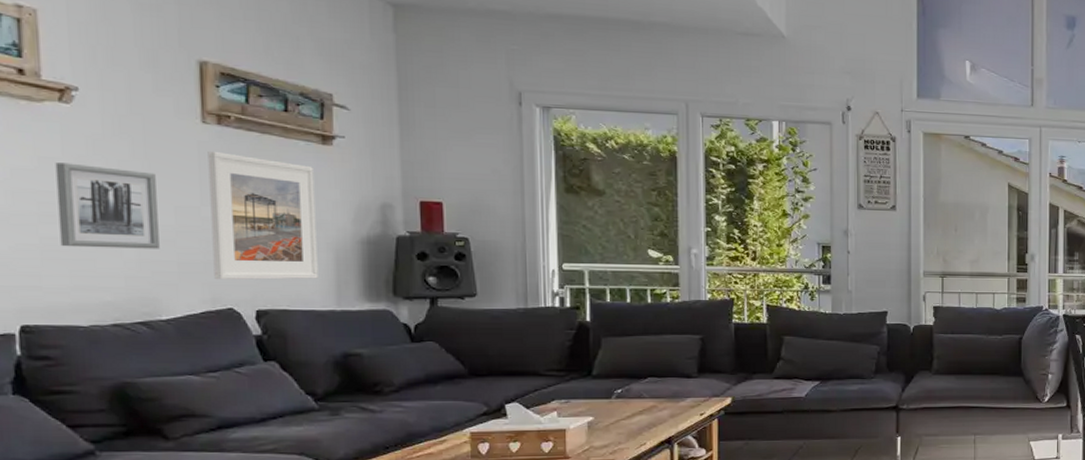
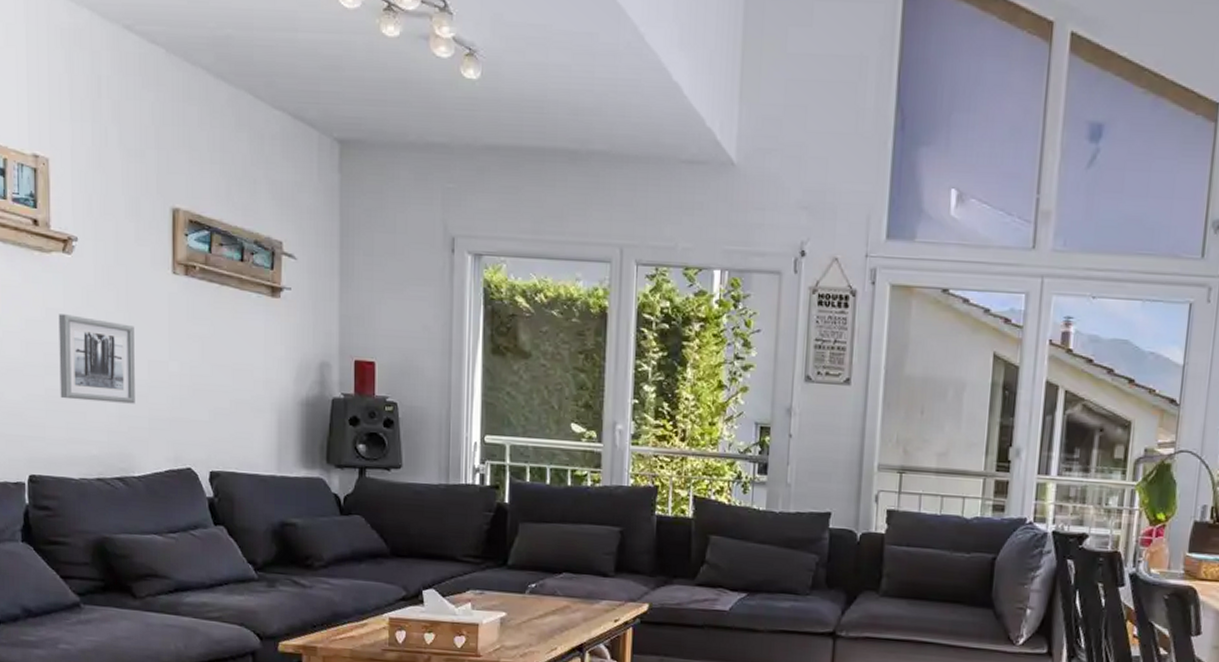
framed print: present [207,150,318,280] -> none [176,303,263,442]

